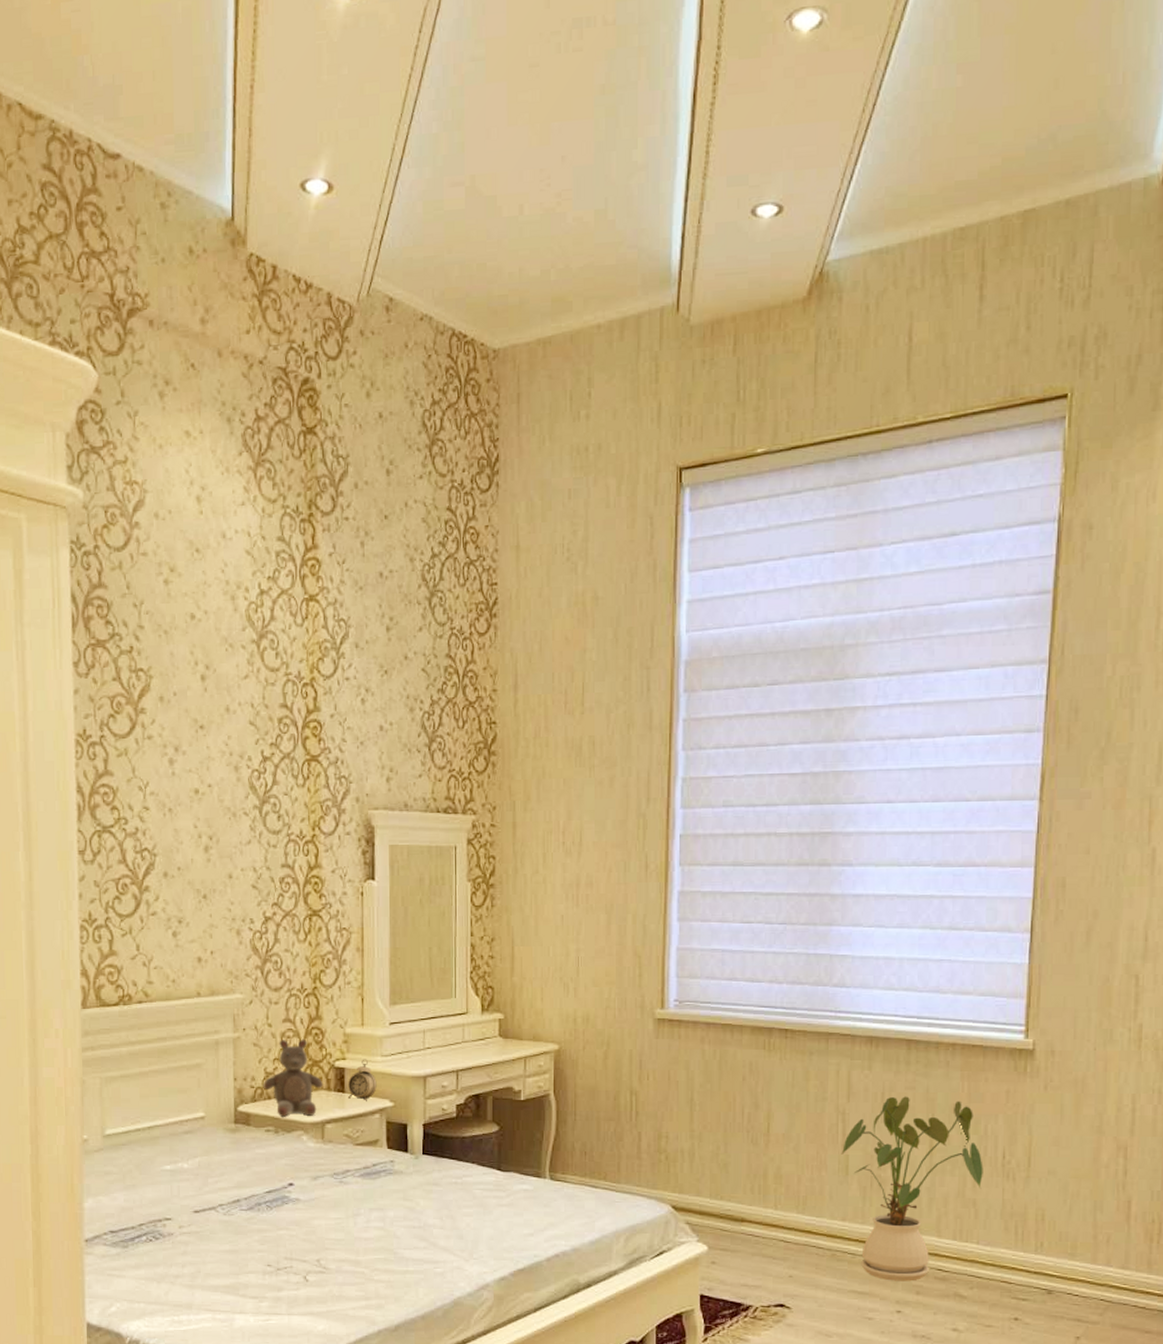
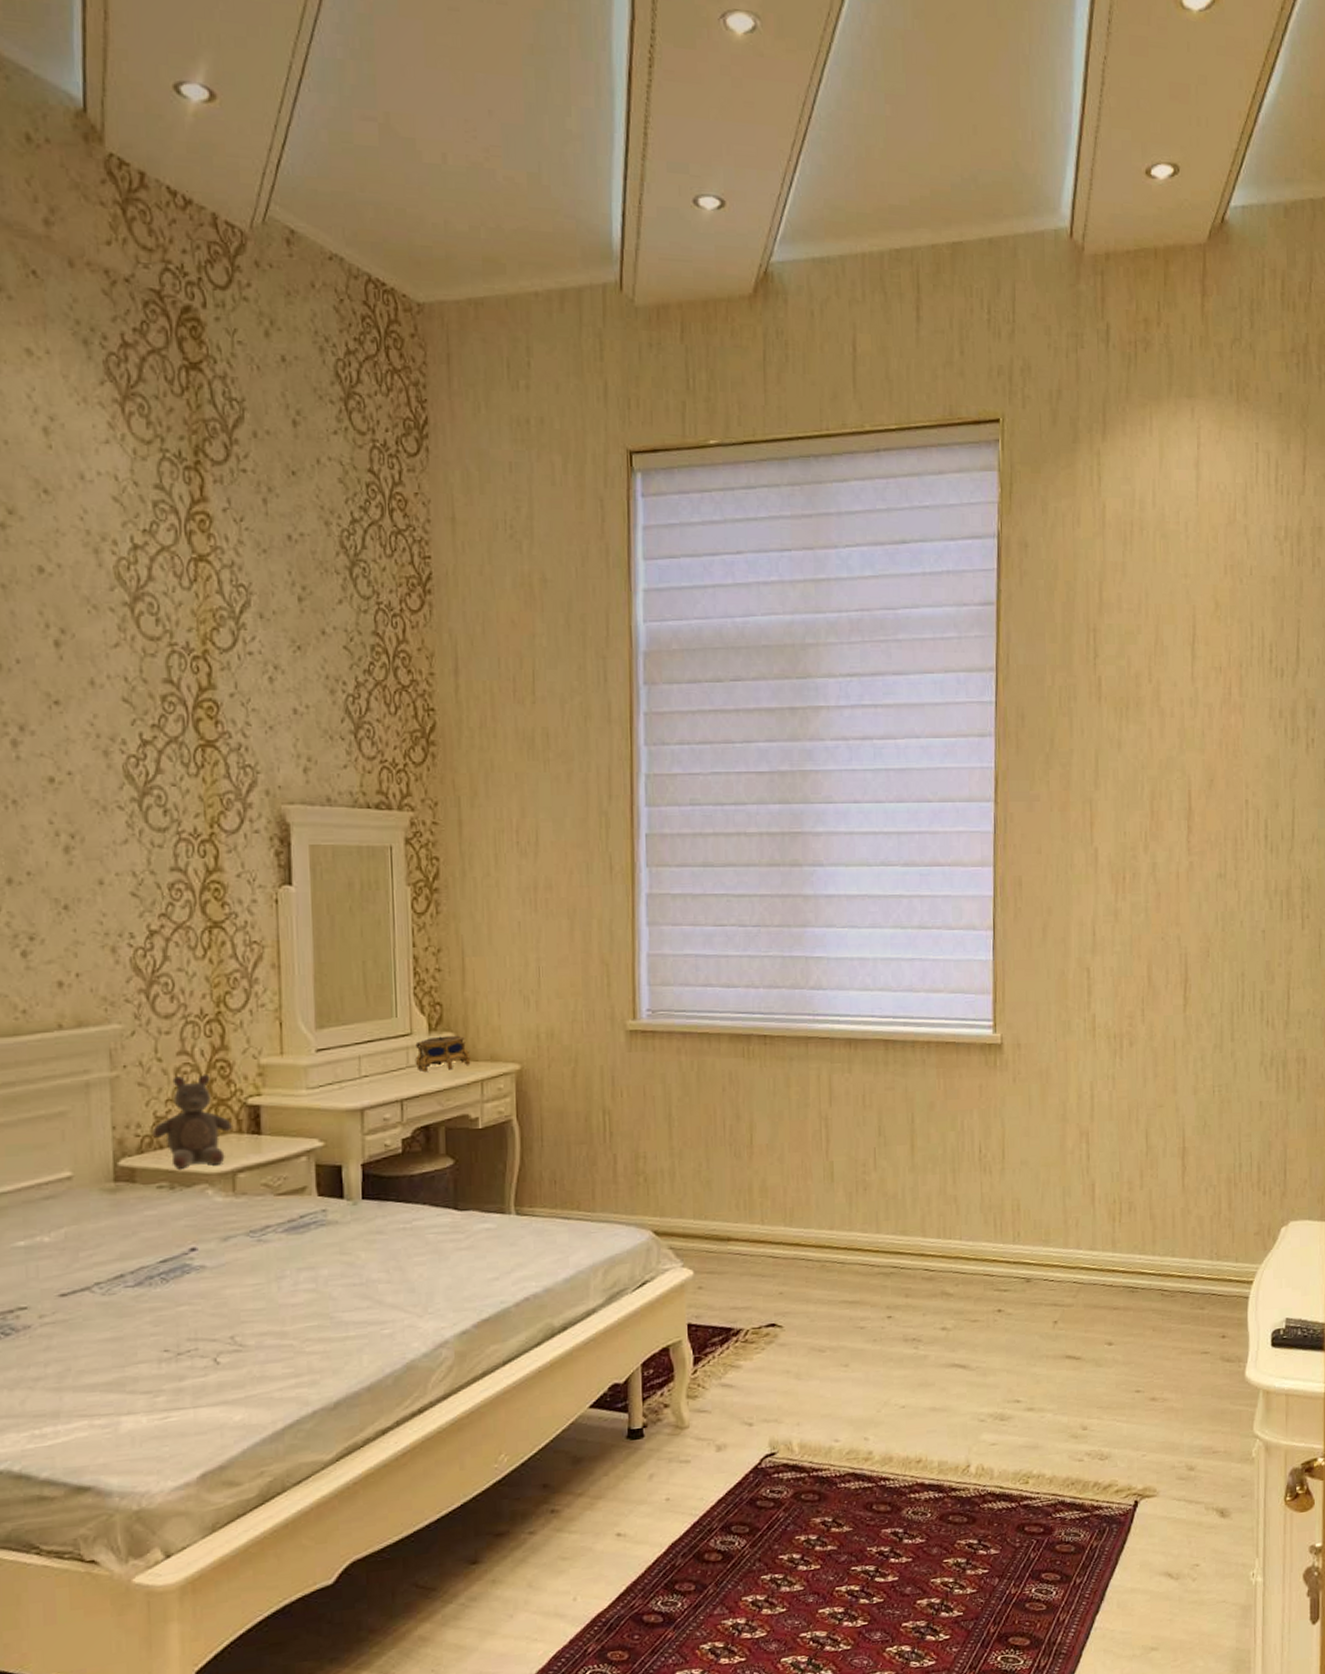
alarm clock: present [348,1059,377,1101] -> none [265,1093,302,1143]
clock: none [469,1016,516,1048] -> present [415,1035,471,1073]
house plant: present [841,1096,983,1282] -> none [825,1097,962,1287]

